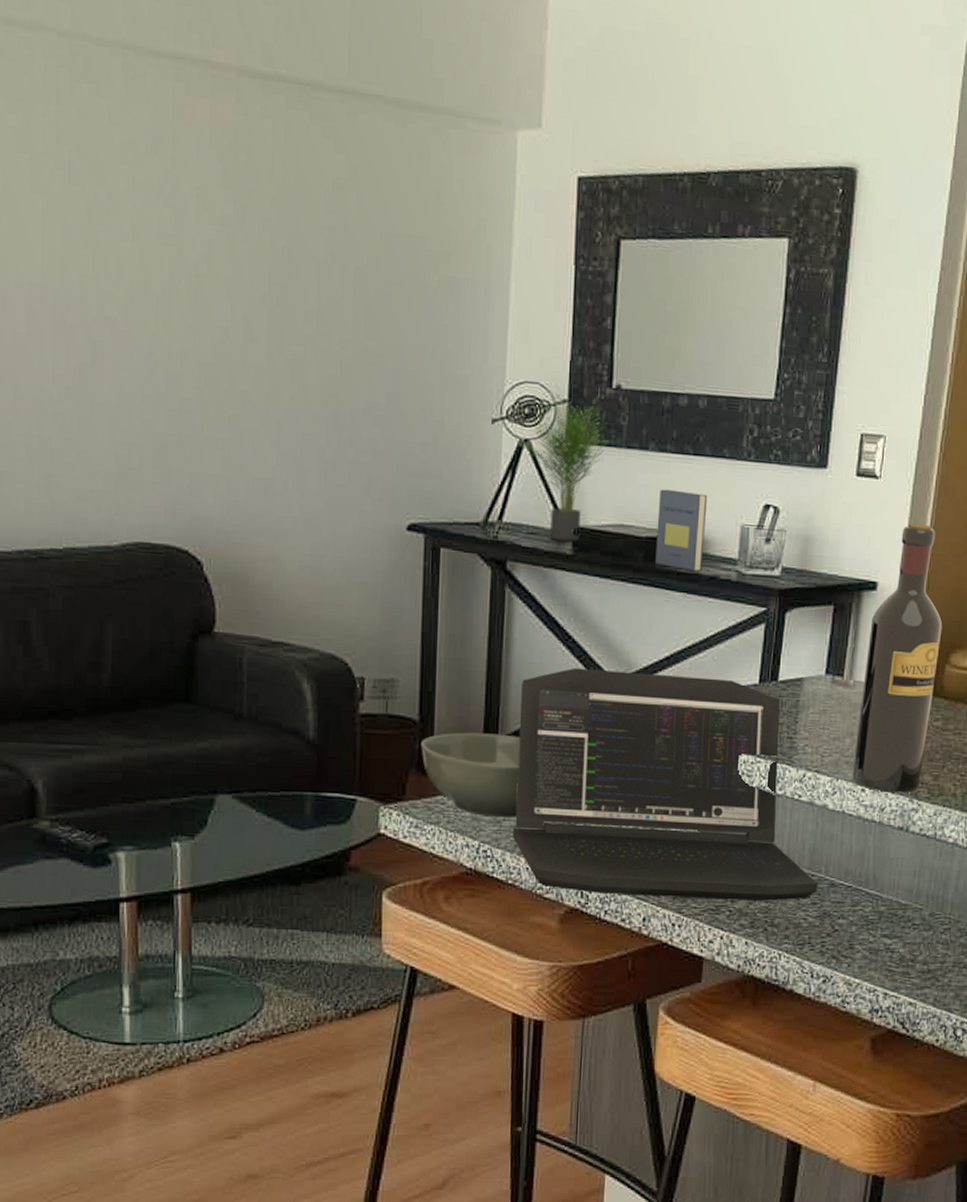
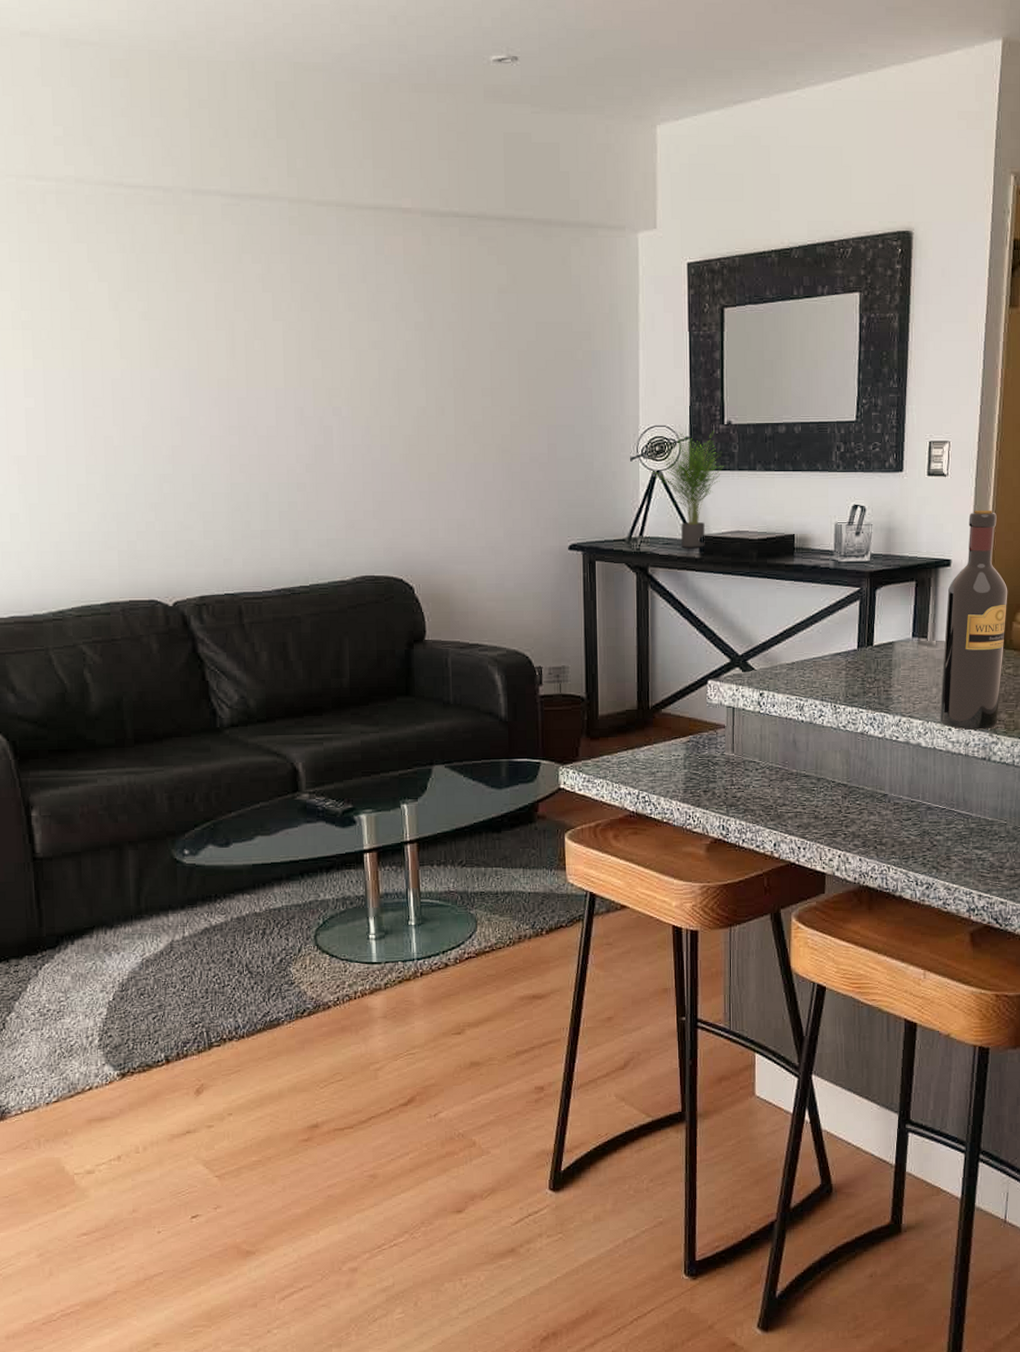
bowl: present [421,732,521,817] -> none [589,703,668,770]
laptop: present [512,667,818,901] -> none [664,647,917,826]
book: present [655,489,708,572] -> none [766,500,806,564]

